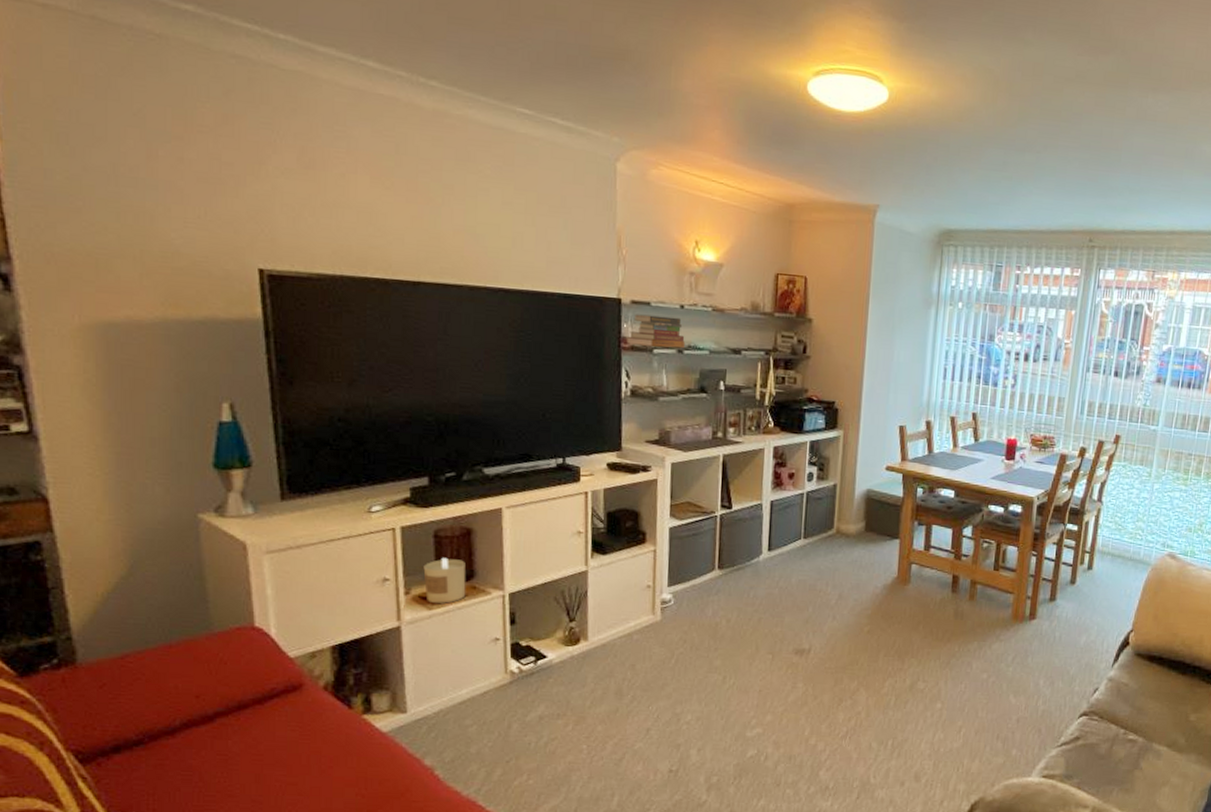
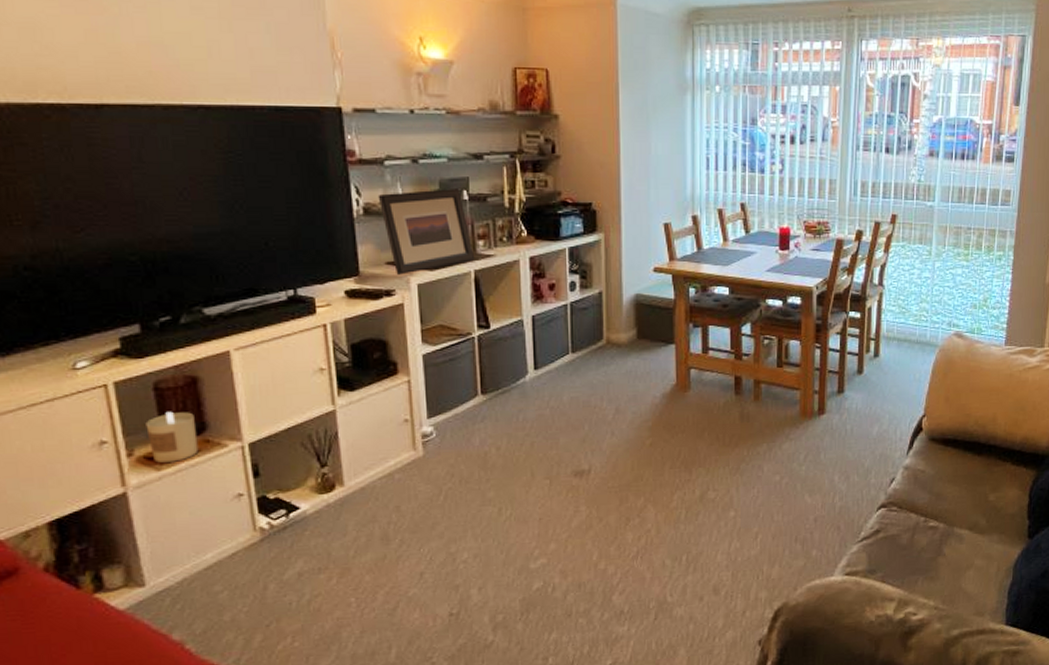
books: present [626,314,685,349] -> none [352,123,419,158]
picture frame: none [644,378,725,453] -> present [377,189,475,275]

